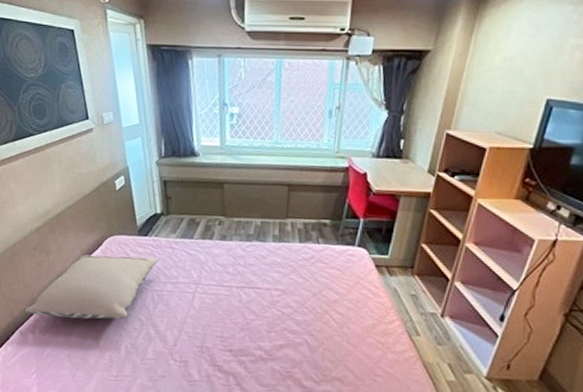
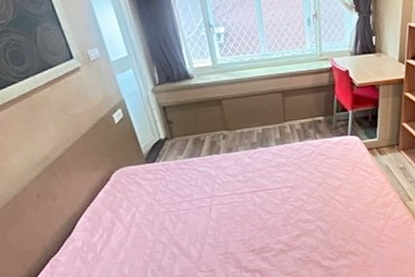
pillow: present [24,254,160,320] -> none [38,180,171,263]

